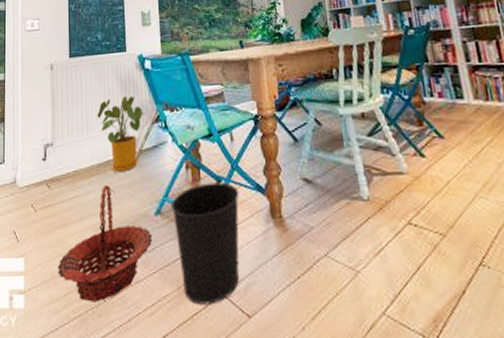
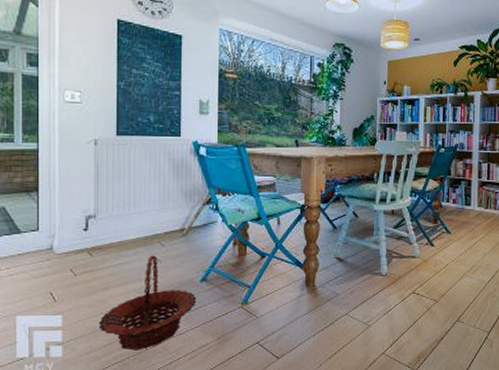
house plant: present [97,96,145,172] -> none [146,178,197,244]
wastebasket: present [170,182,240,305] -> none [216,257,280,351]

